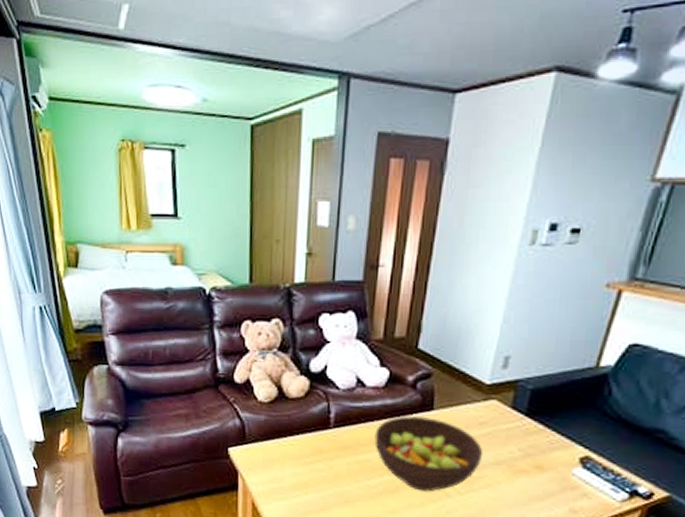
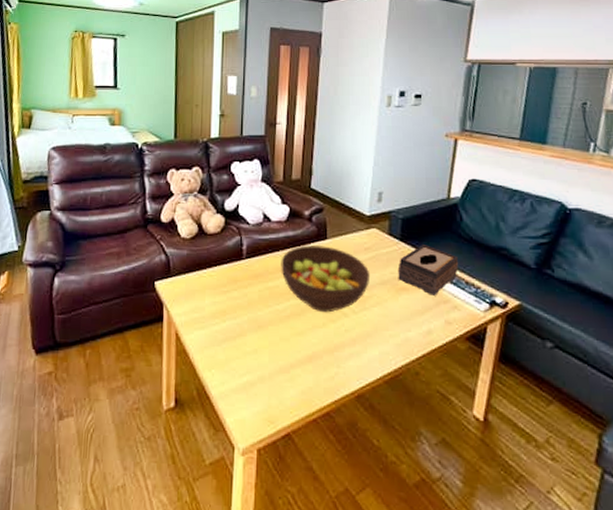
tissue box: none [517,422,599,481] -> present [397,245,459,296]

